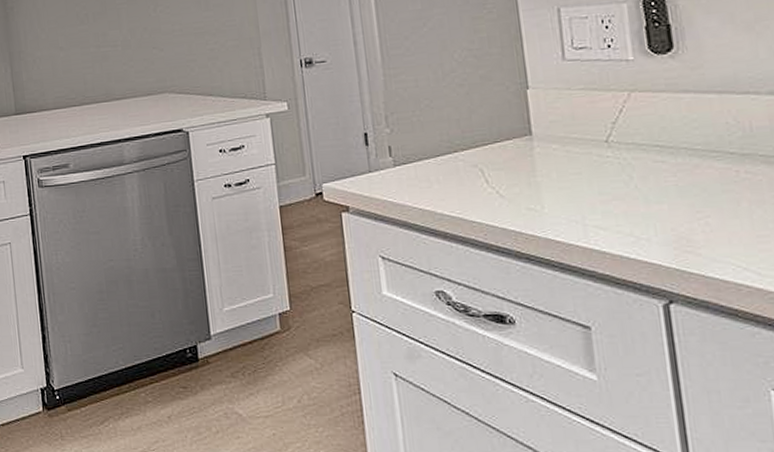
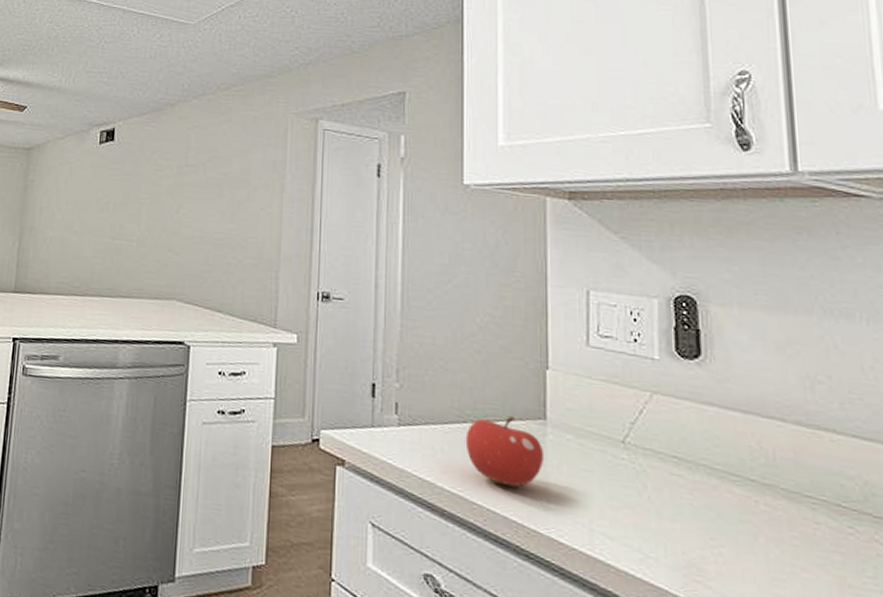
fruit: none [458,138,534,201] -> present [465,416,545,488]

